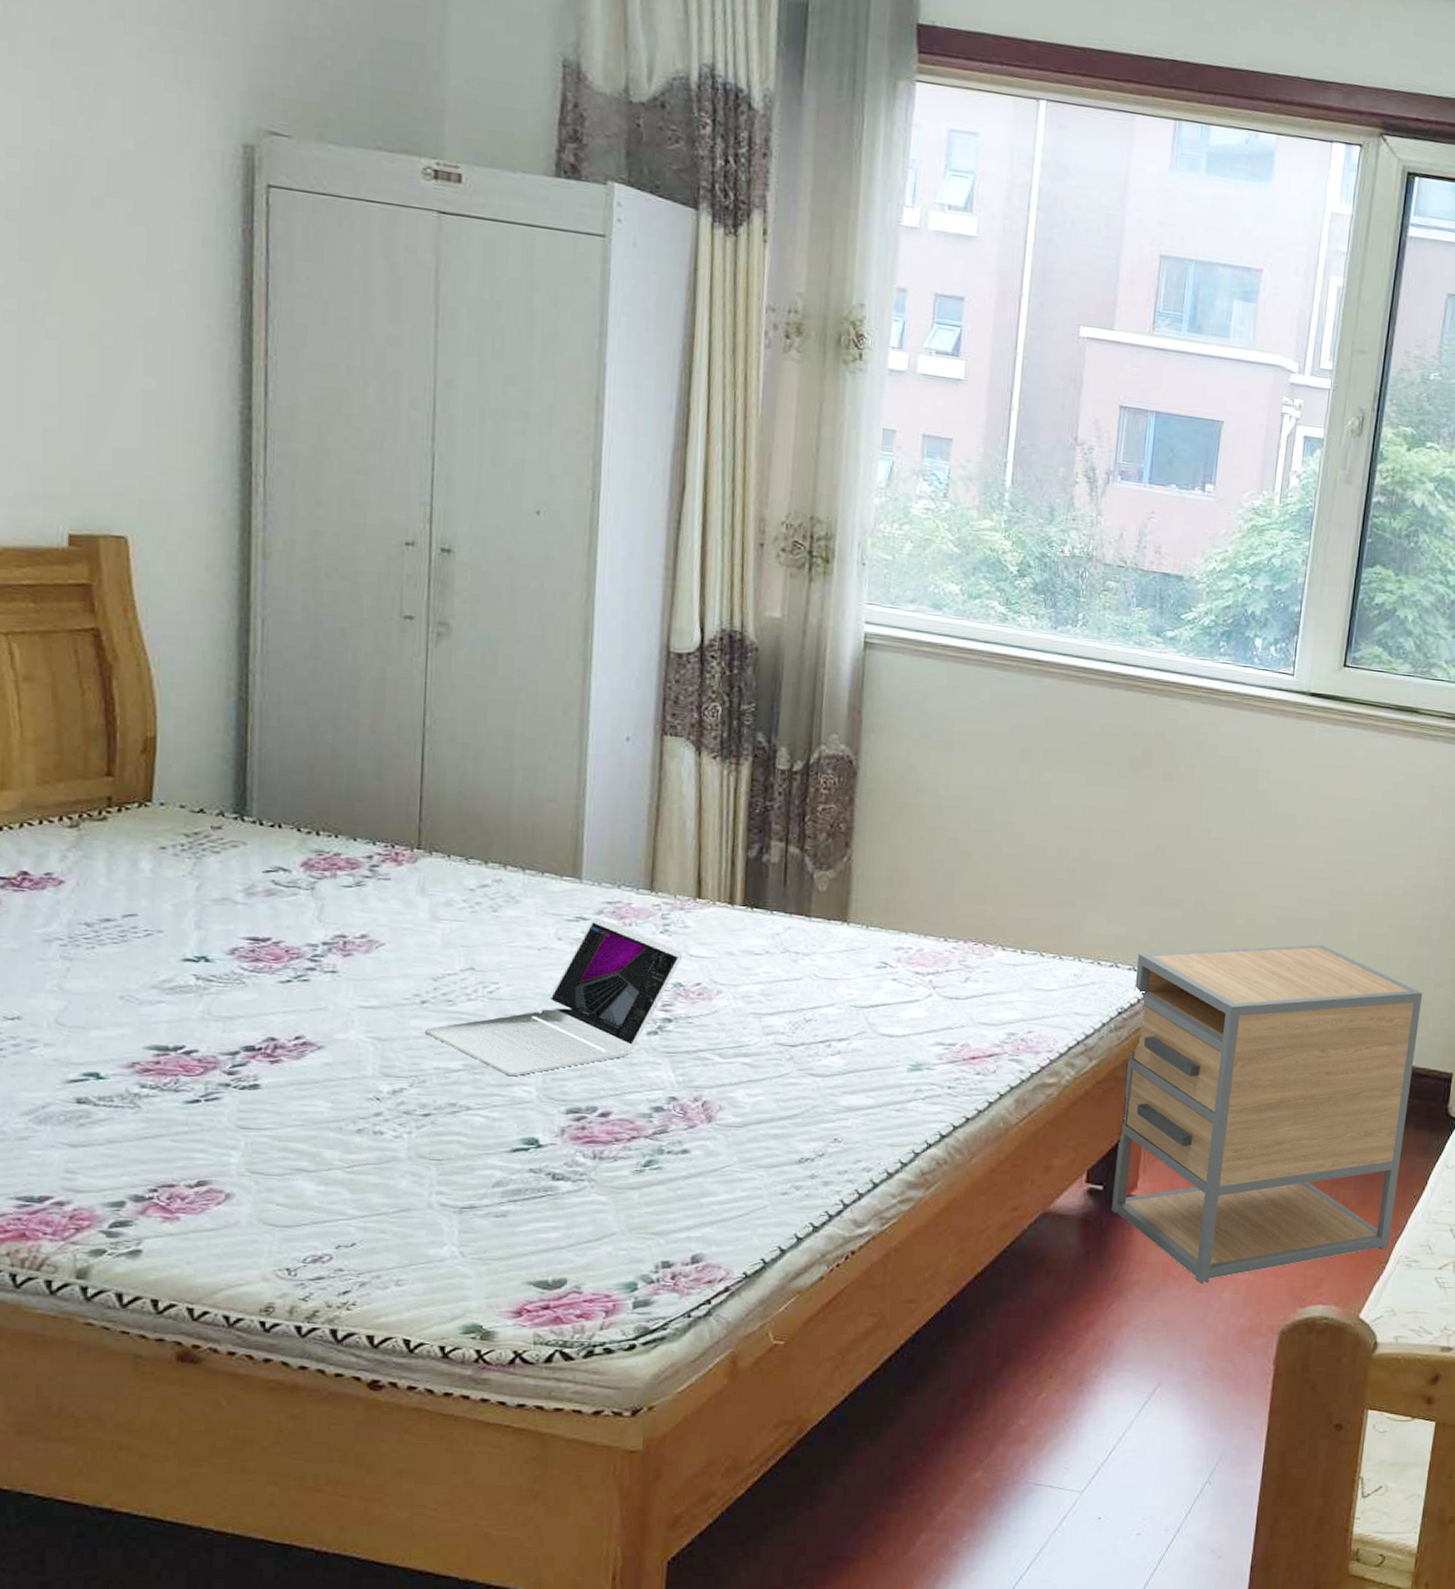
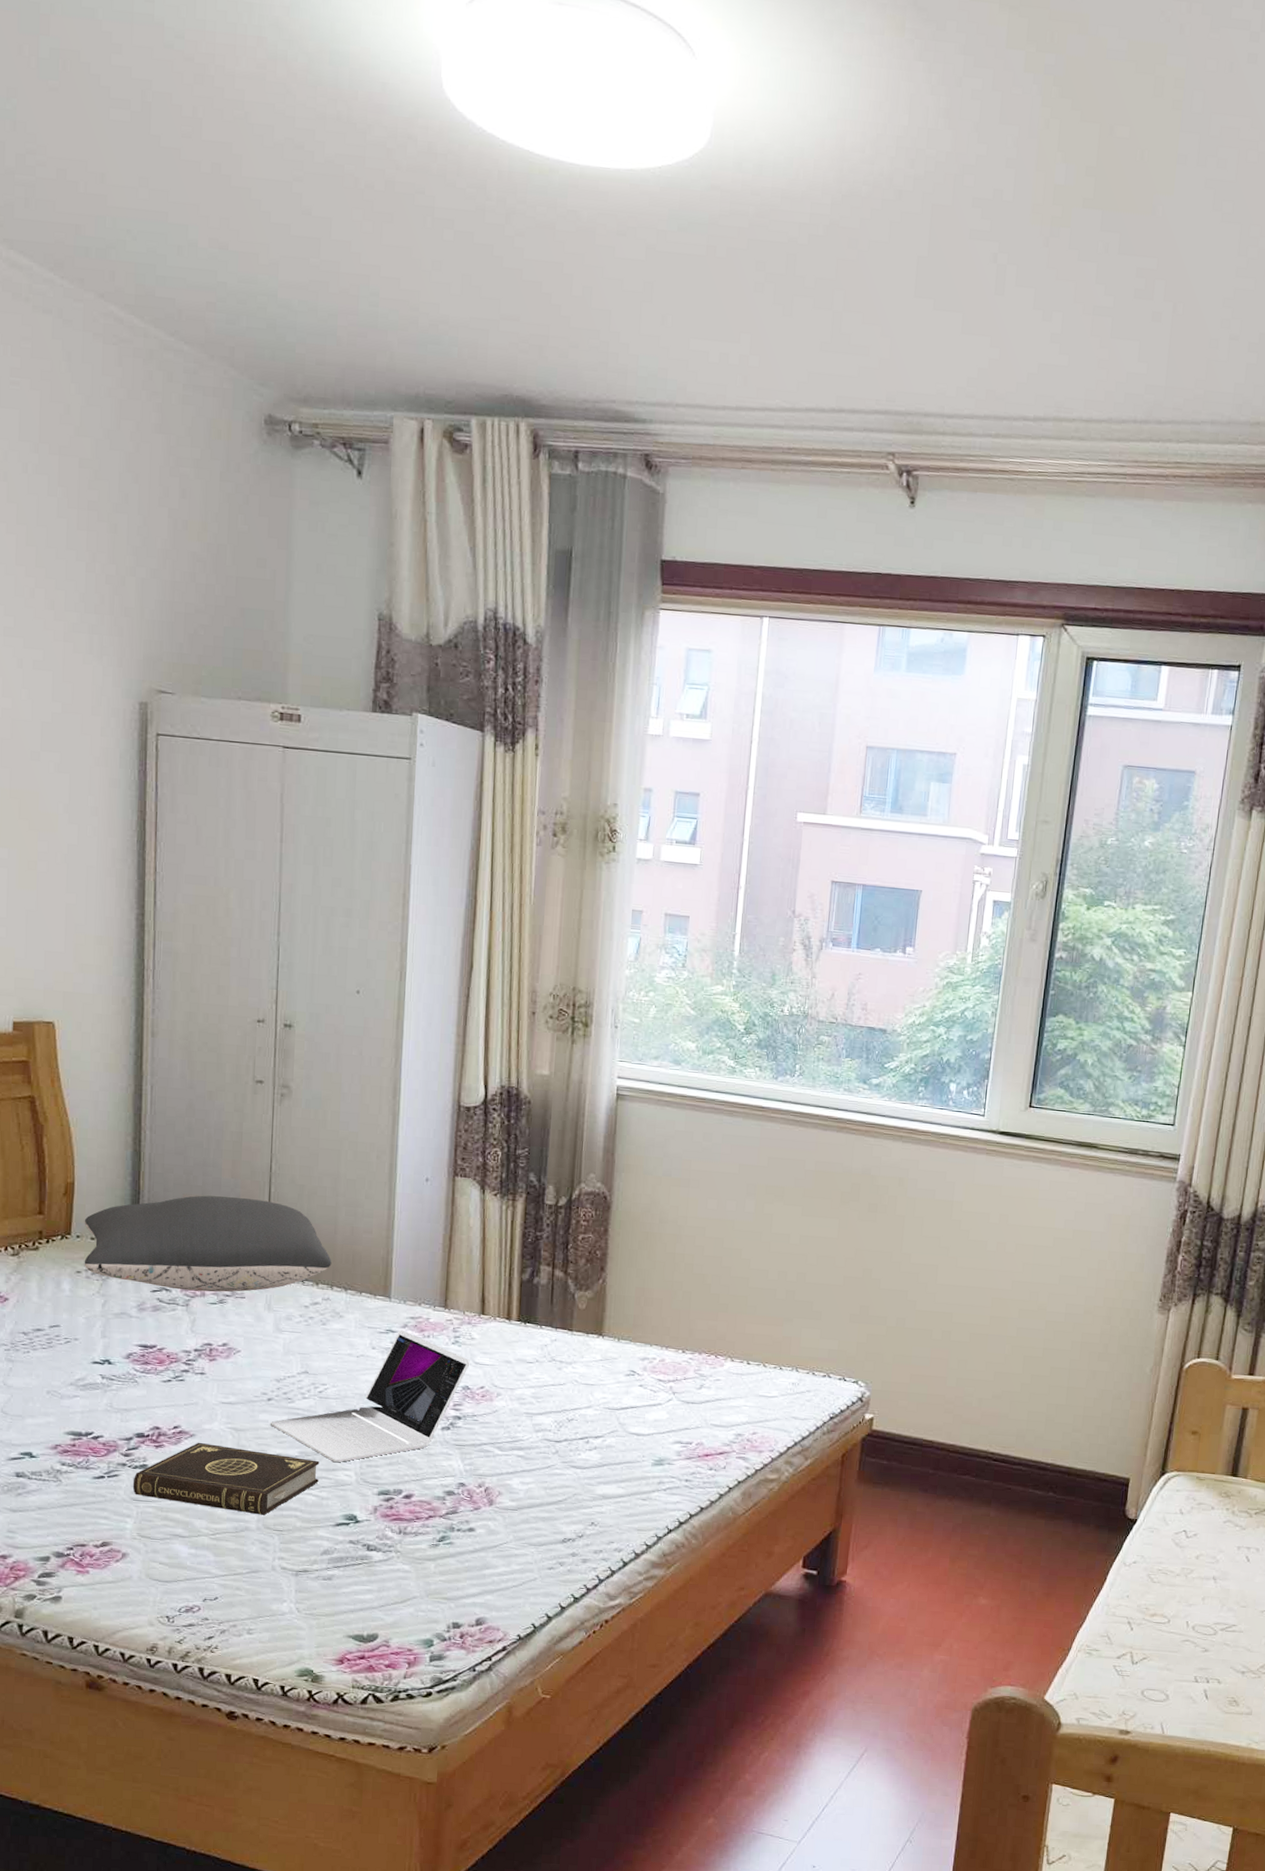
pillow: none [170,754,505,873] -> present [84,1195,332,1292]
book: none [239,1055,490,1142] -> present [132,1442,320,1515]
nightstand: present [1111,944,1423,1283] -> none [824,1358,1102,1661]

